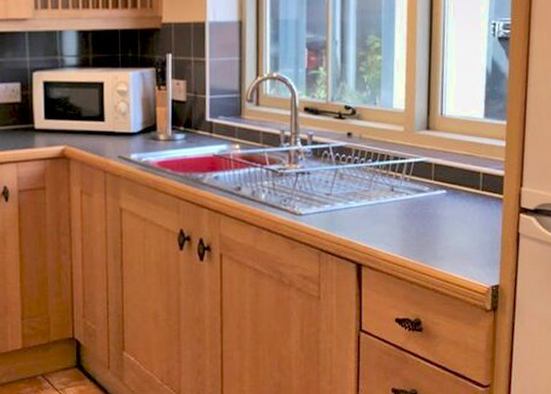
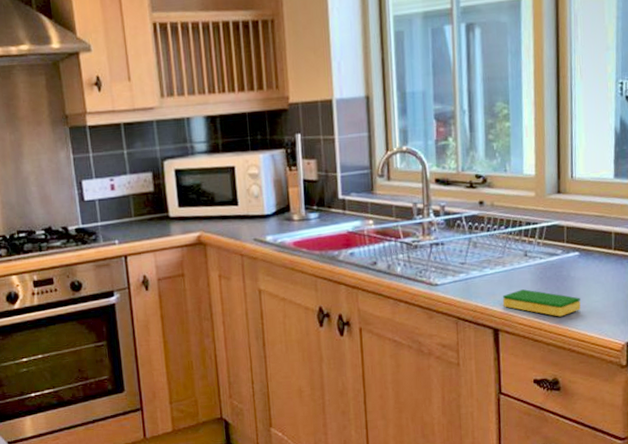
dish sponge: none [366,225,446,255] -> present [502,289,581,317]

